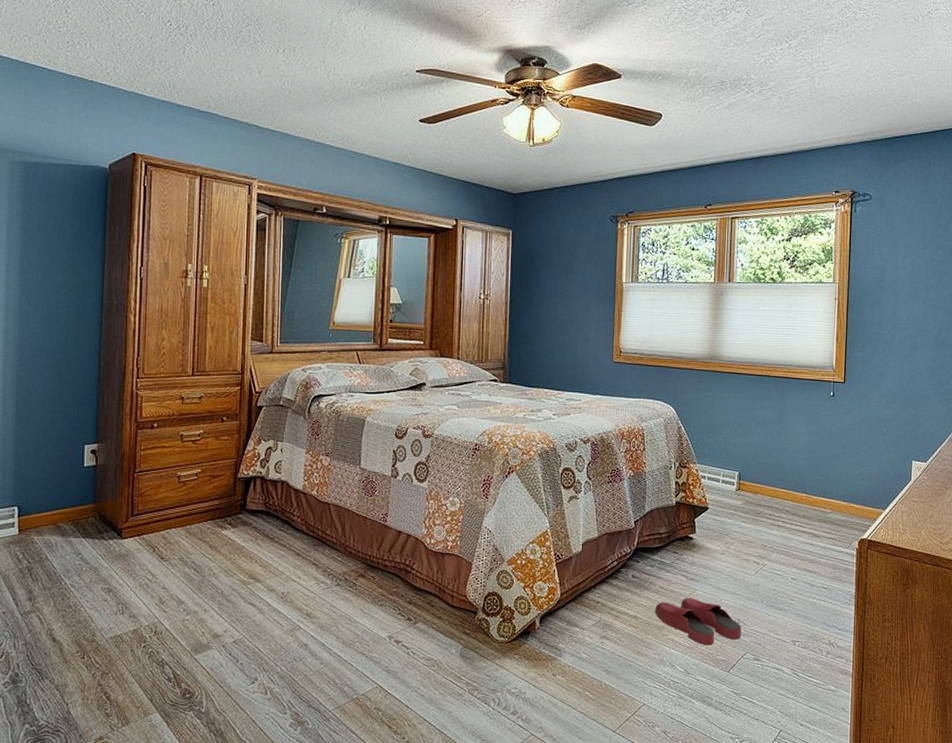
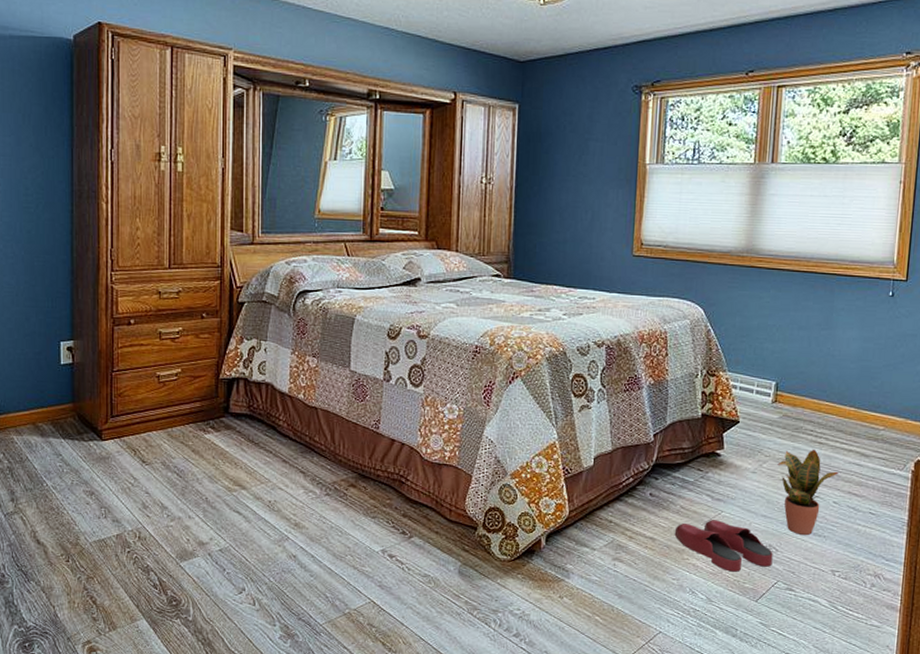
potted plant: none [742,531,795,609] -> present [777,449,839,535]

